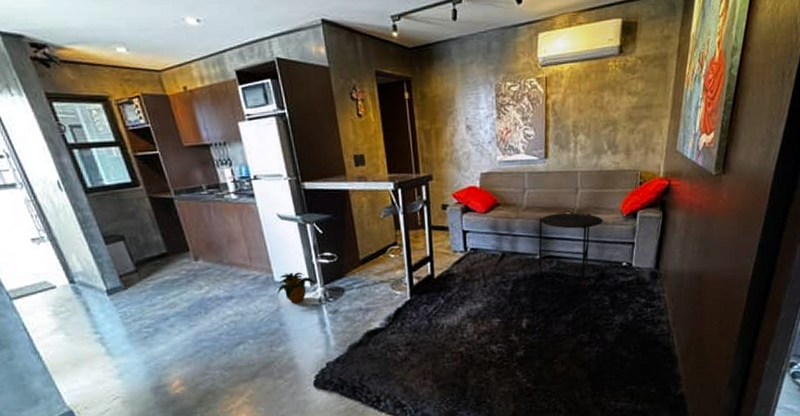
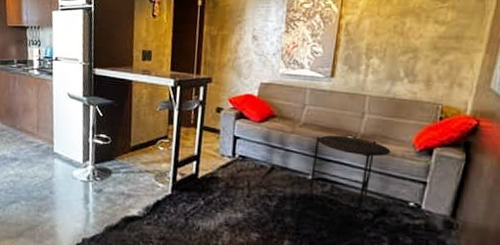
potted plant: present [277,272,317,304] -> none [53,146,89,177]

